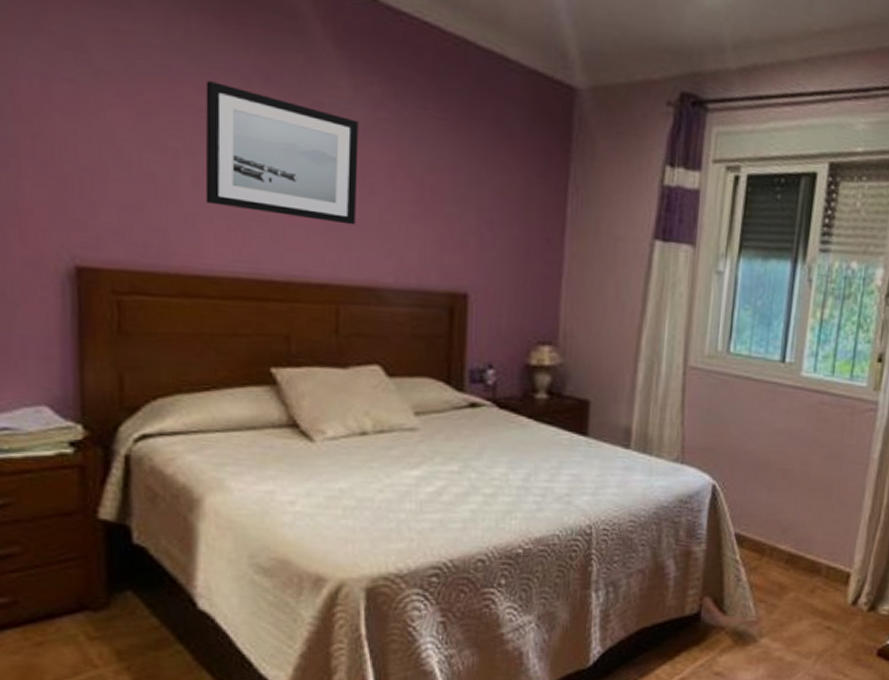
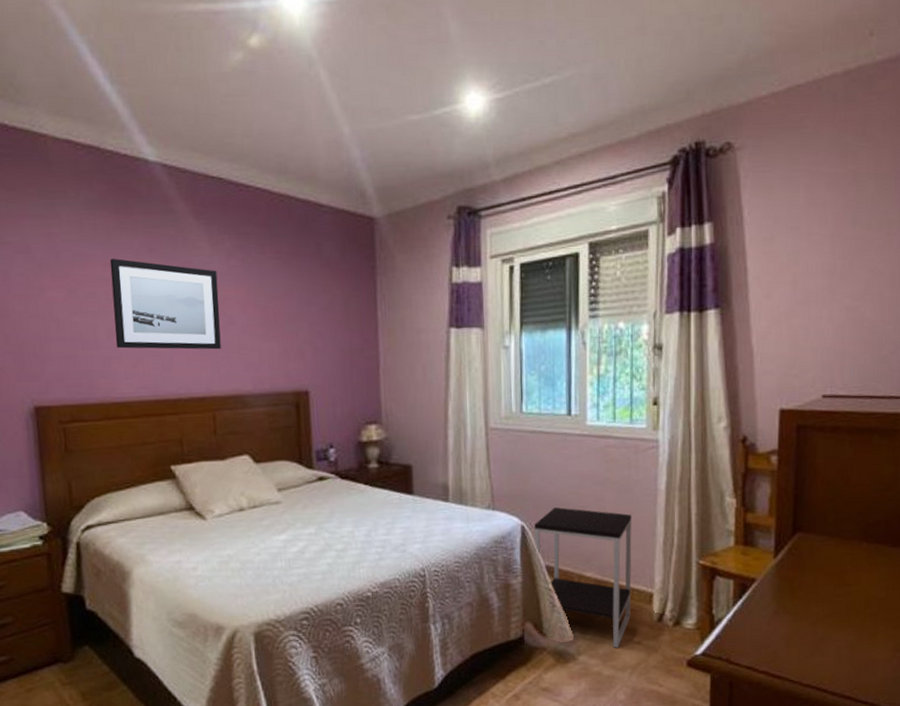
side table: none [725,466,838,632] -> present [534,506,632,648]

